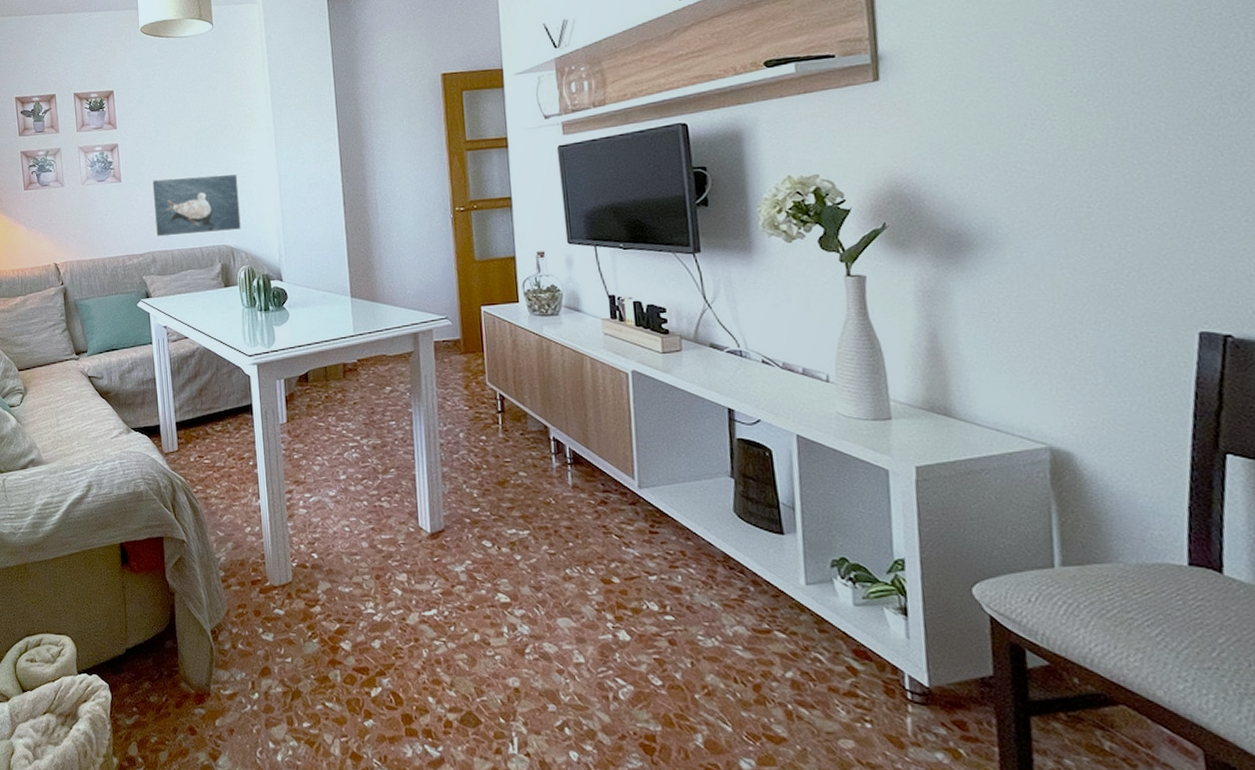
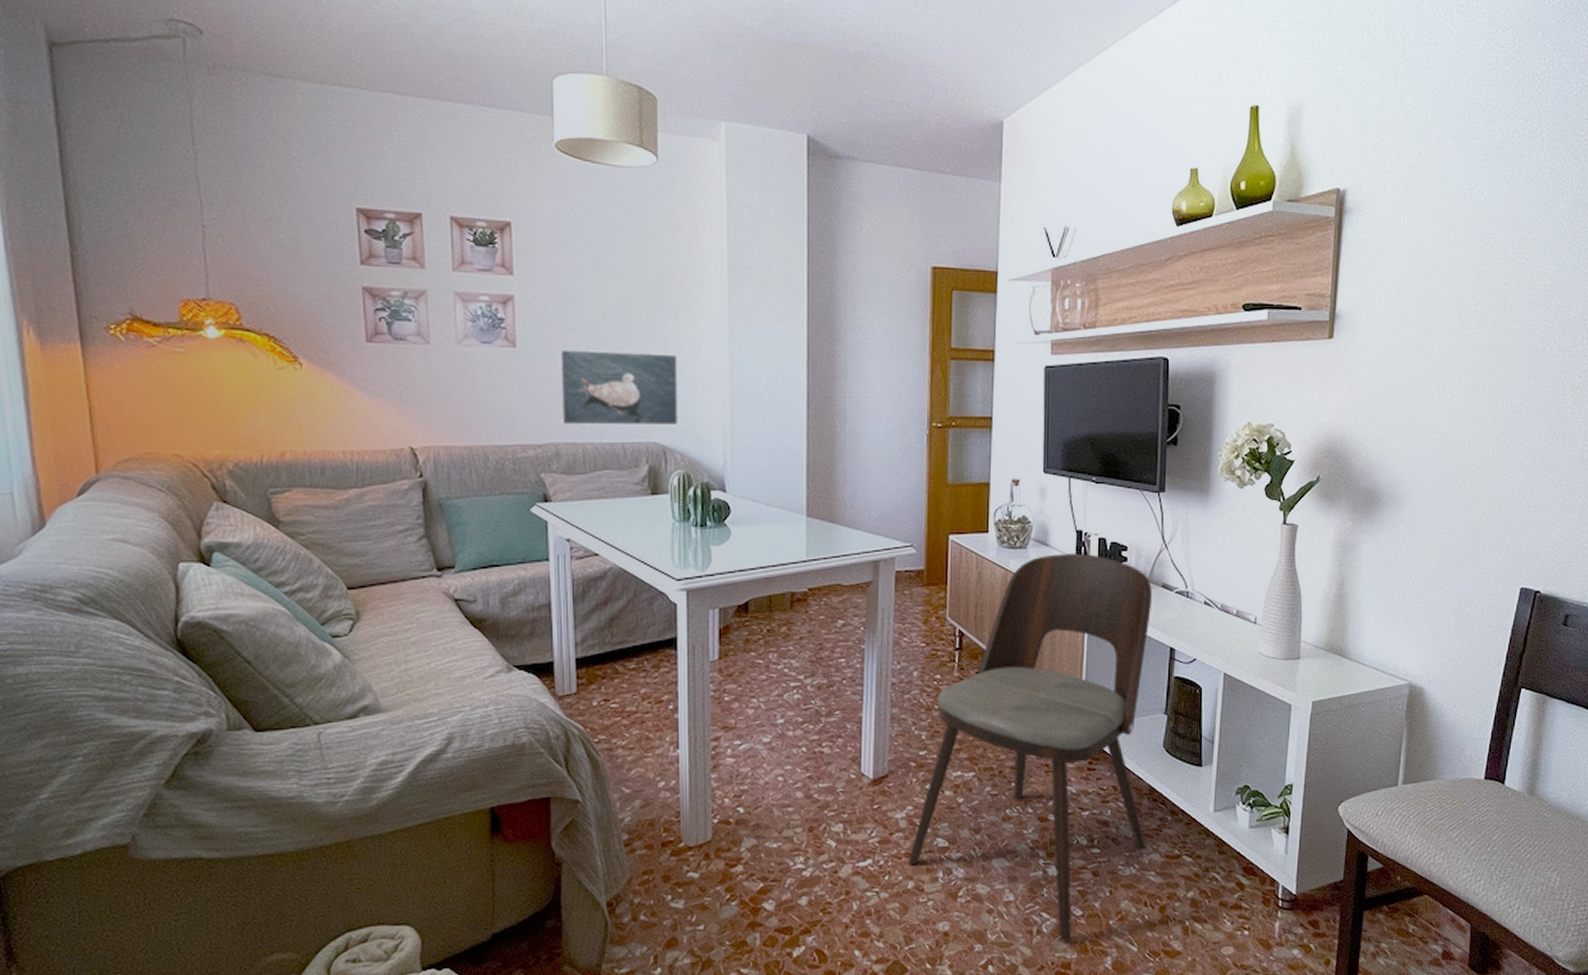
dining chair: none [472,317,728,711] -> present [908,554,1152,941]

